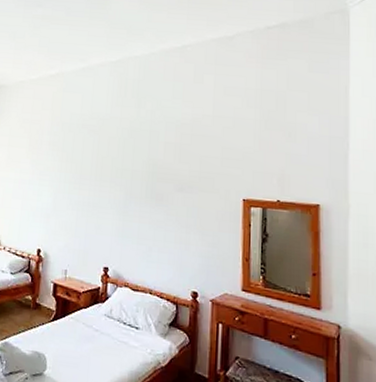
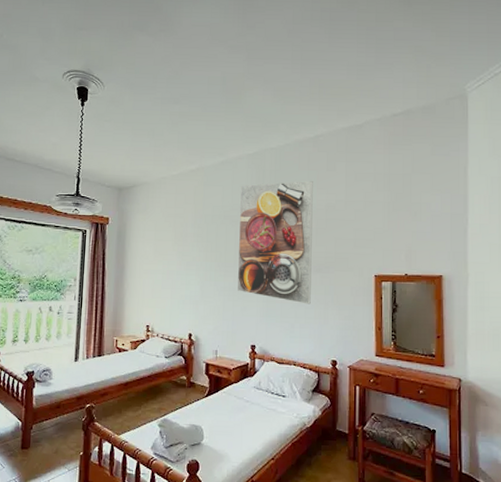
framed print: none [92,92,179,227] -> present [238,180,313,304]

